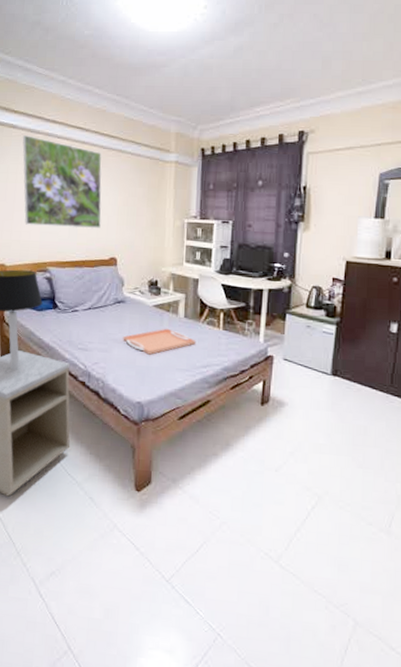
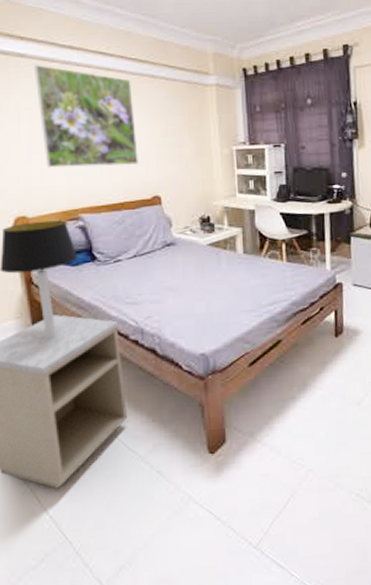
serving tray: present [123,328,197,355] -> none [177,267,260,300]

